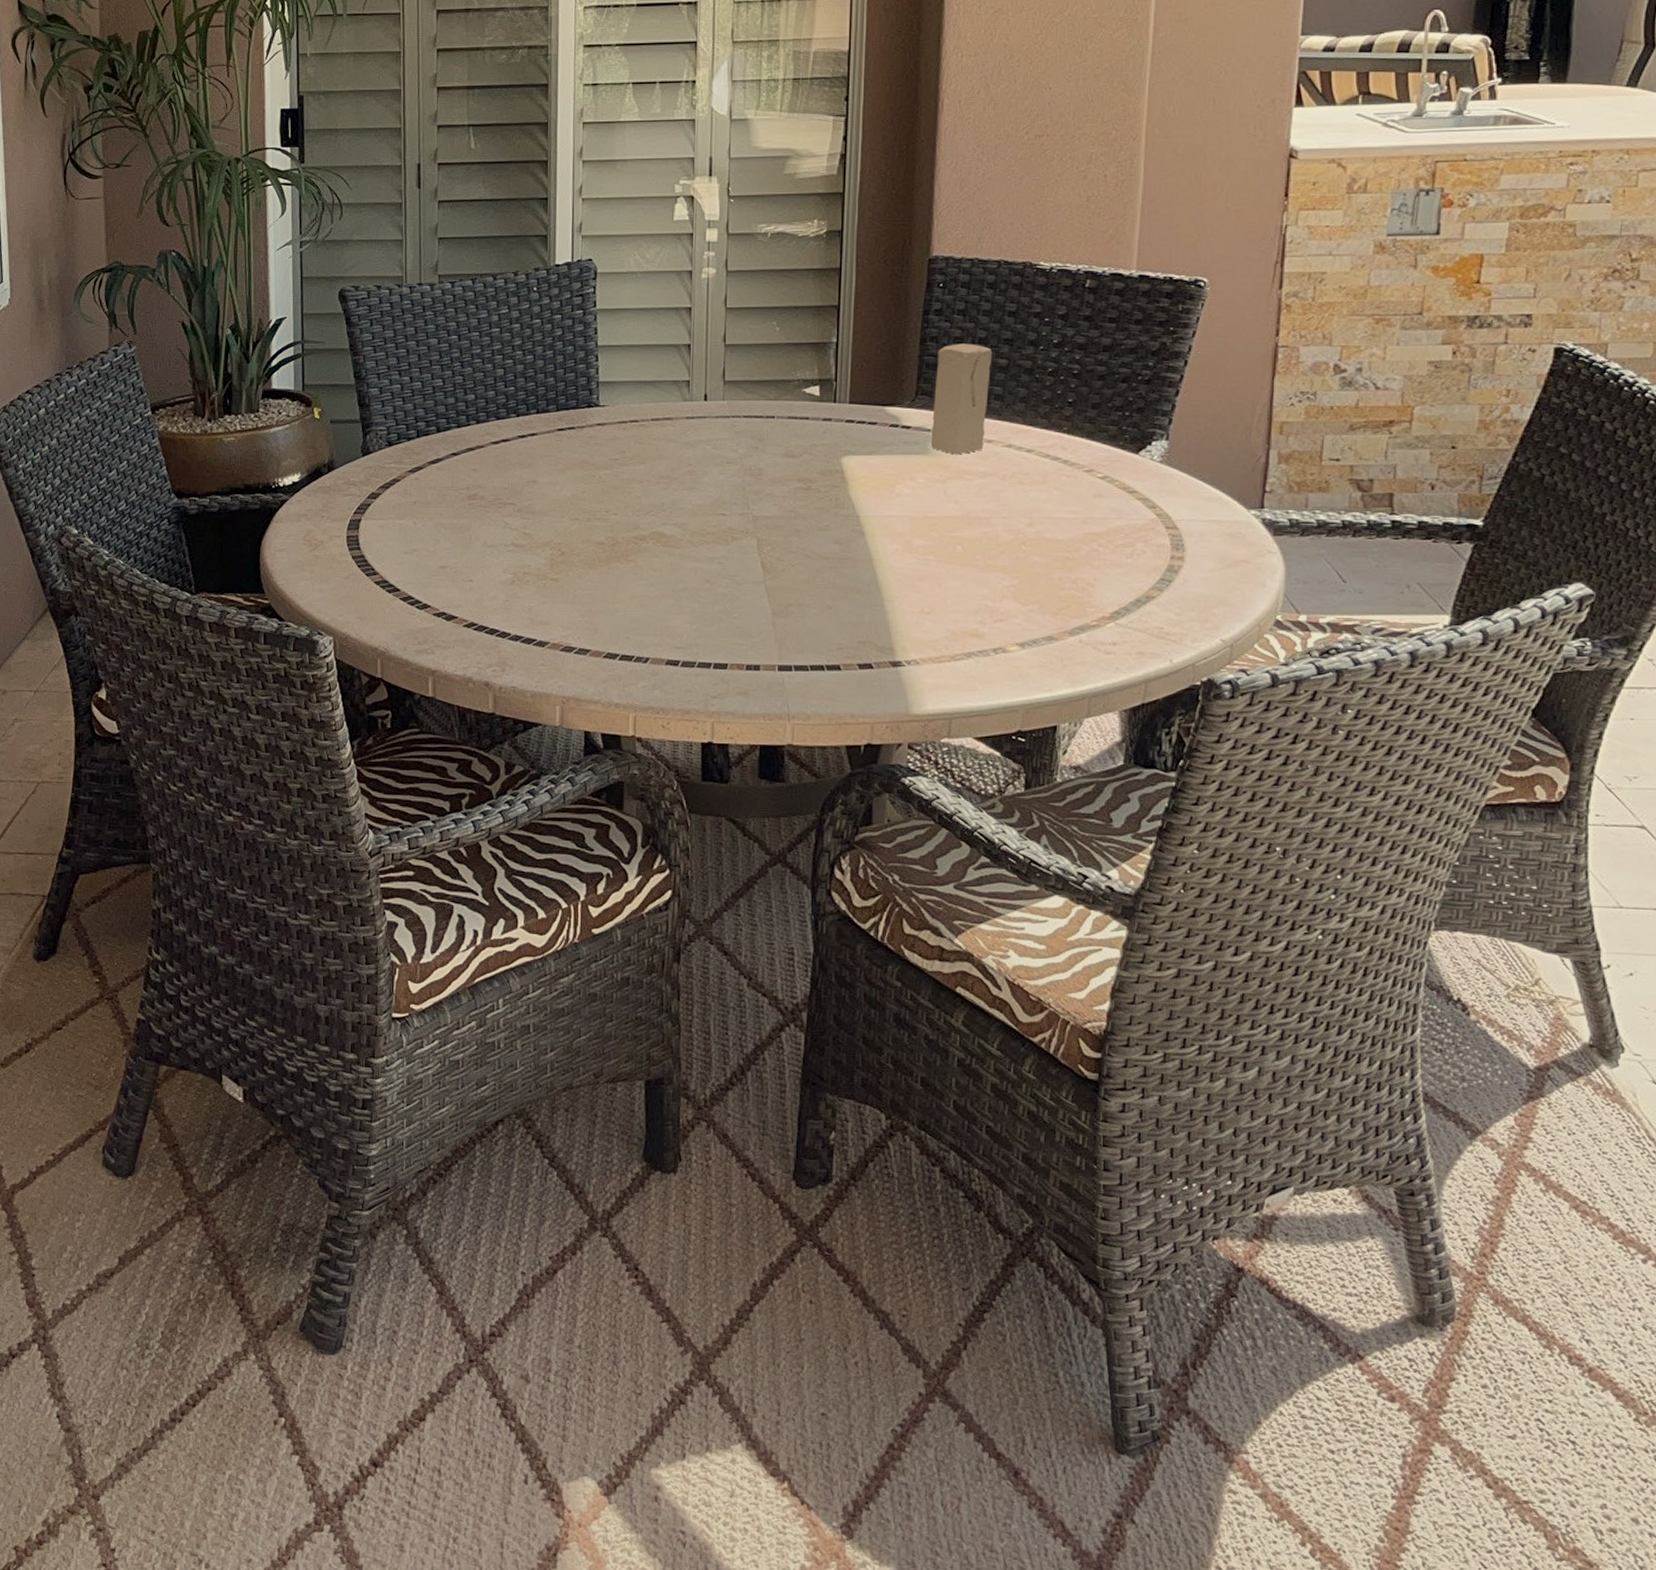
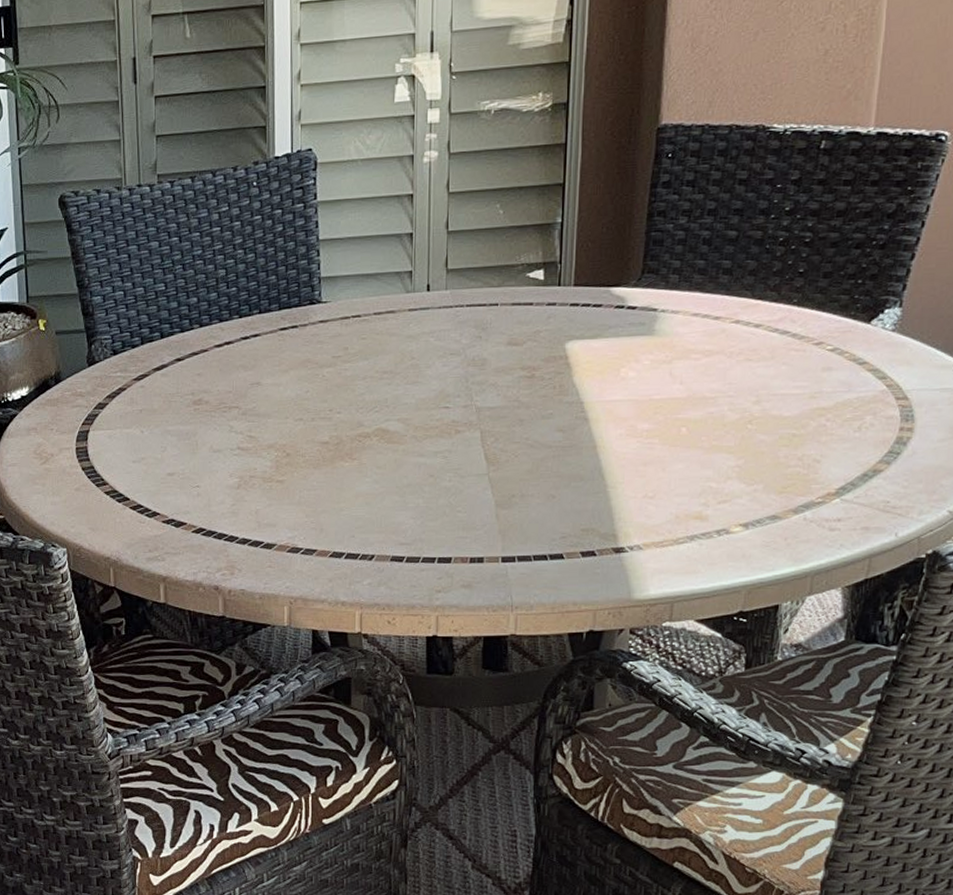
candle: present [930,343,993,455] -> none [656,216,722,334]

